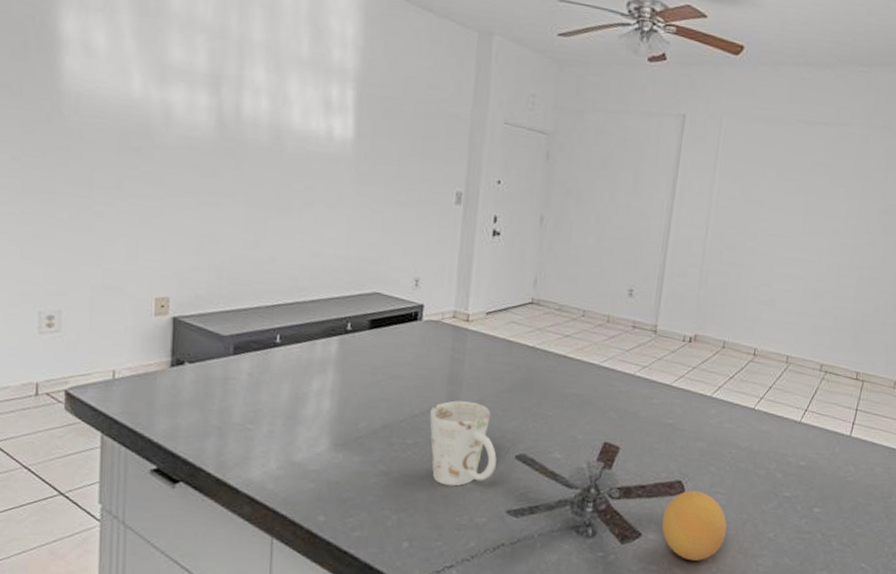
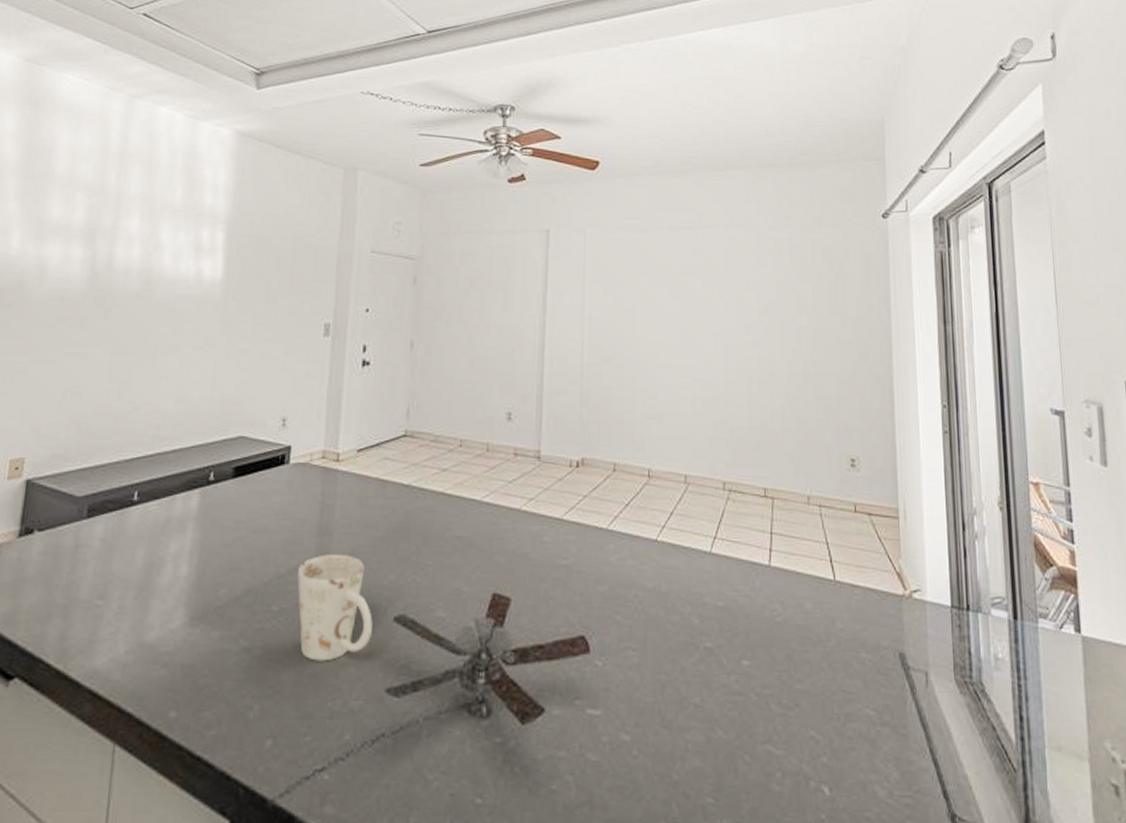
fruit: present [661,490,727,561] -> none [566,647,645,741]

